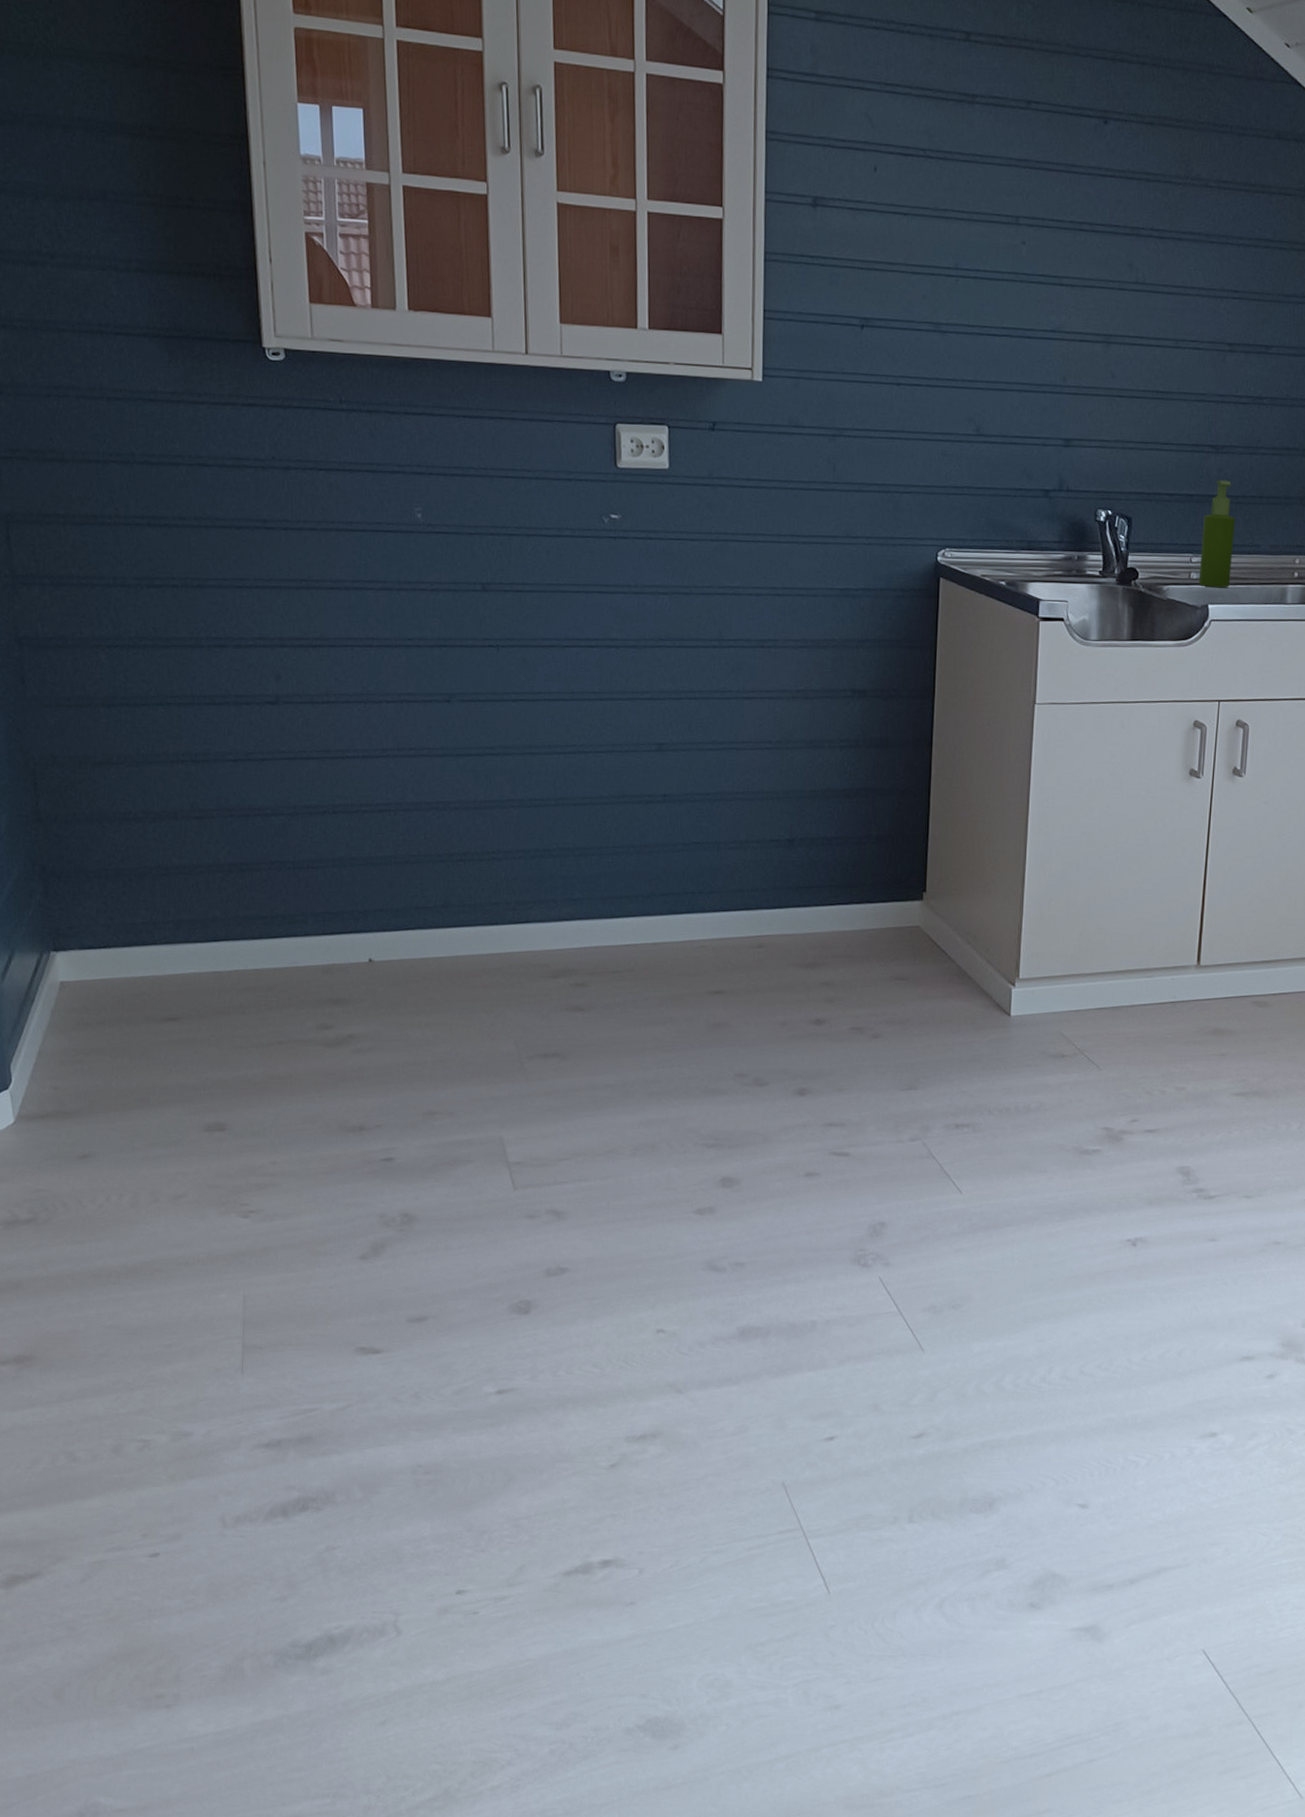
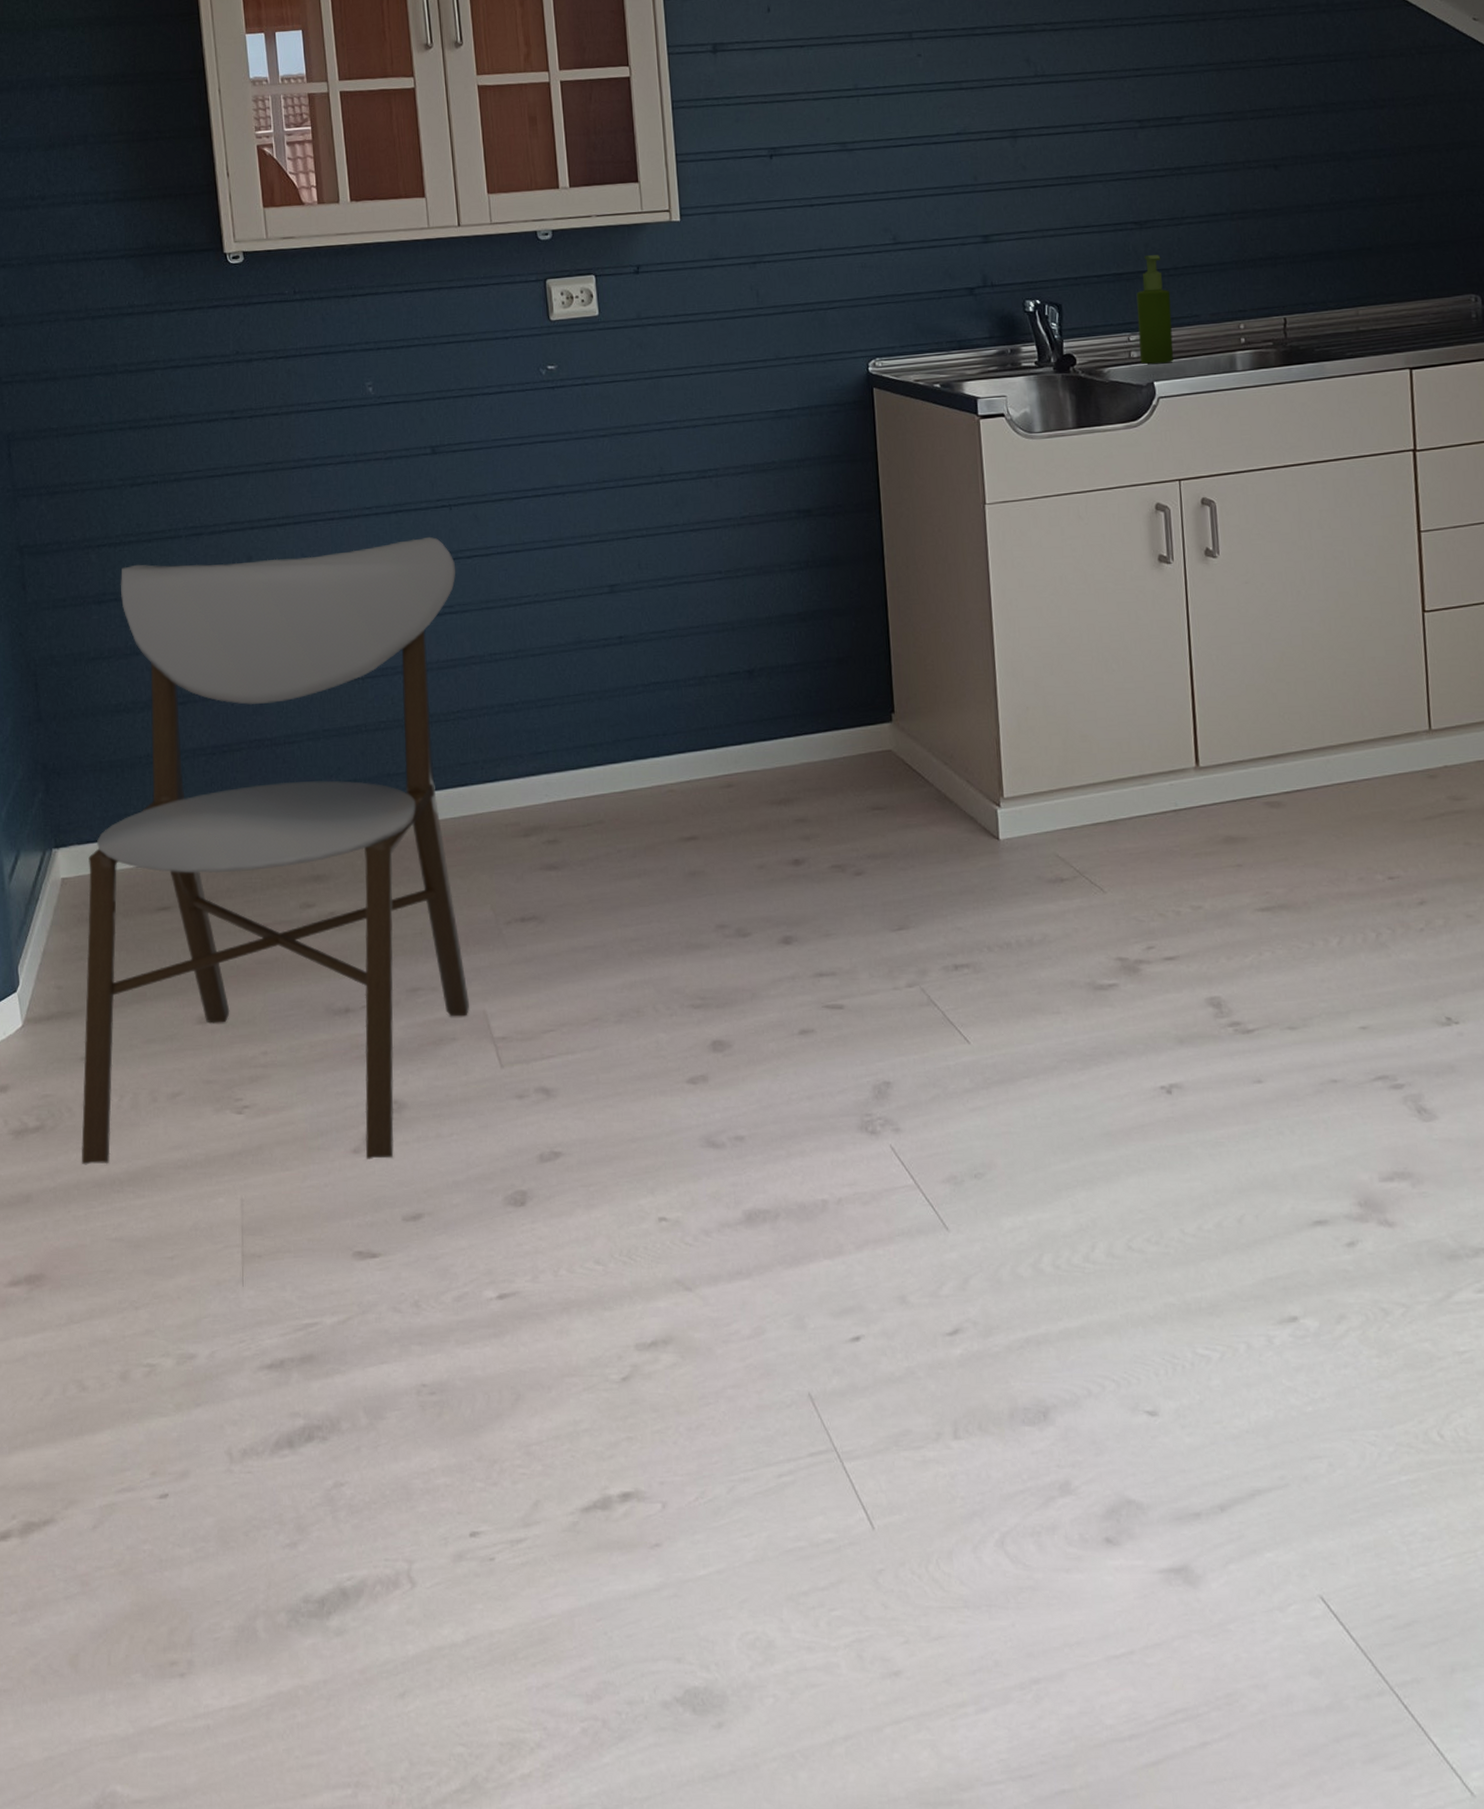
dining chair: none [76,670,500,1266] -> present [81,536,469,1165]

